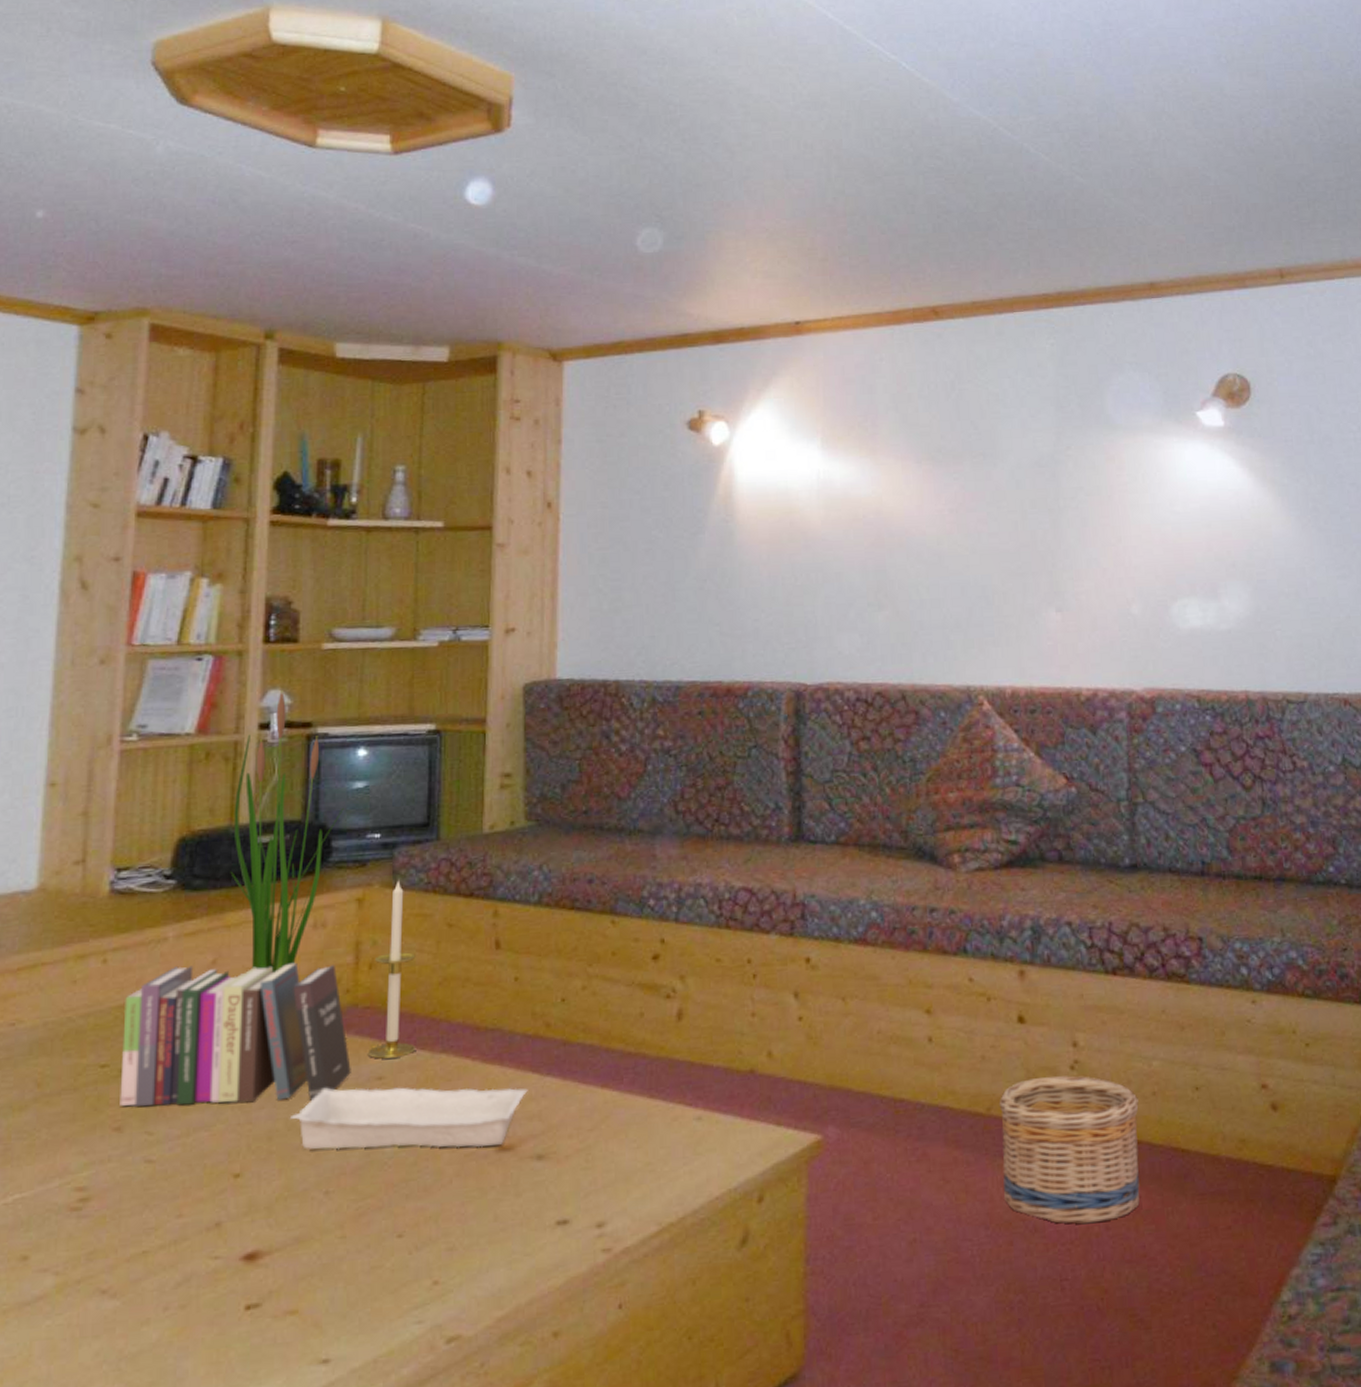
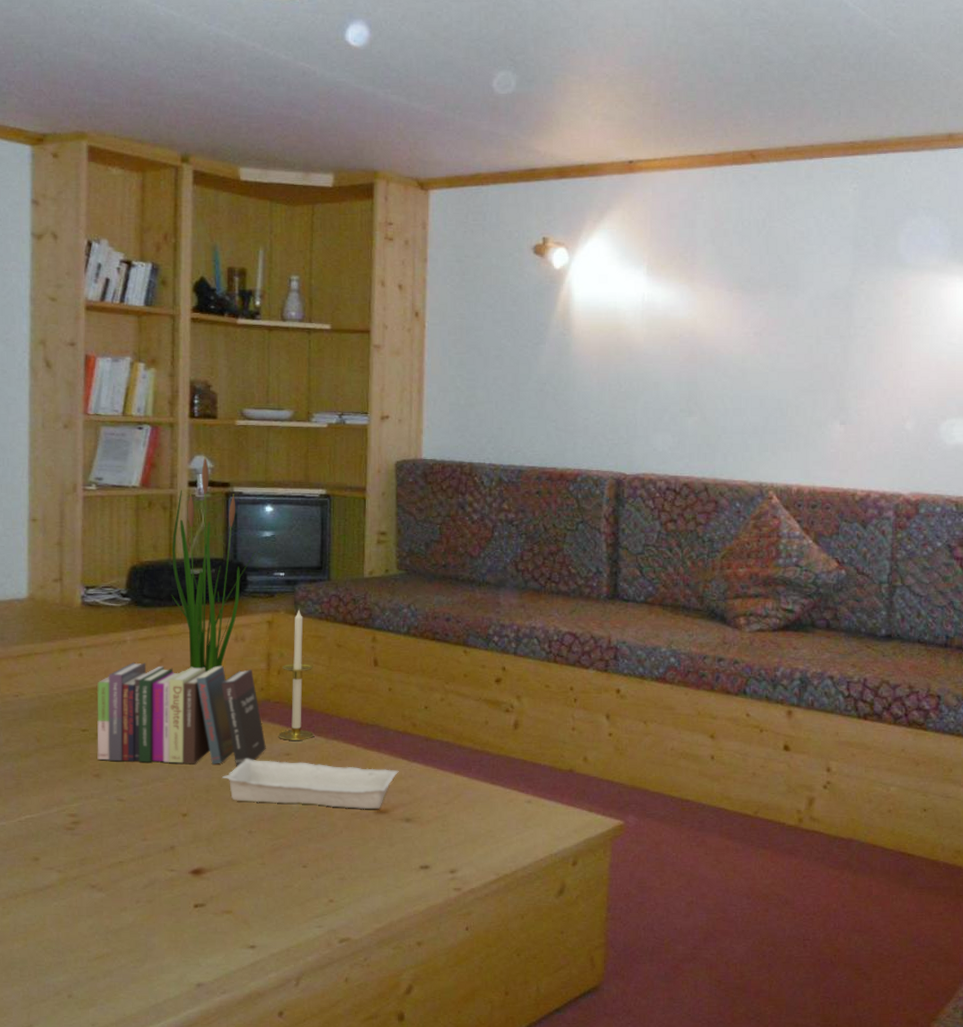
basket: present [999,1075,1140,1225] -> none [764,793,876,902]

